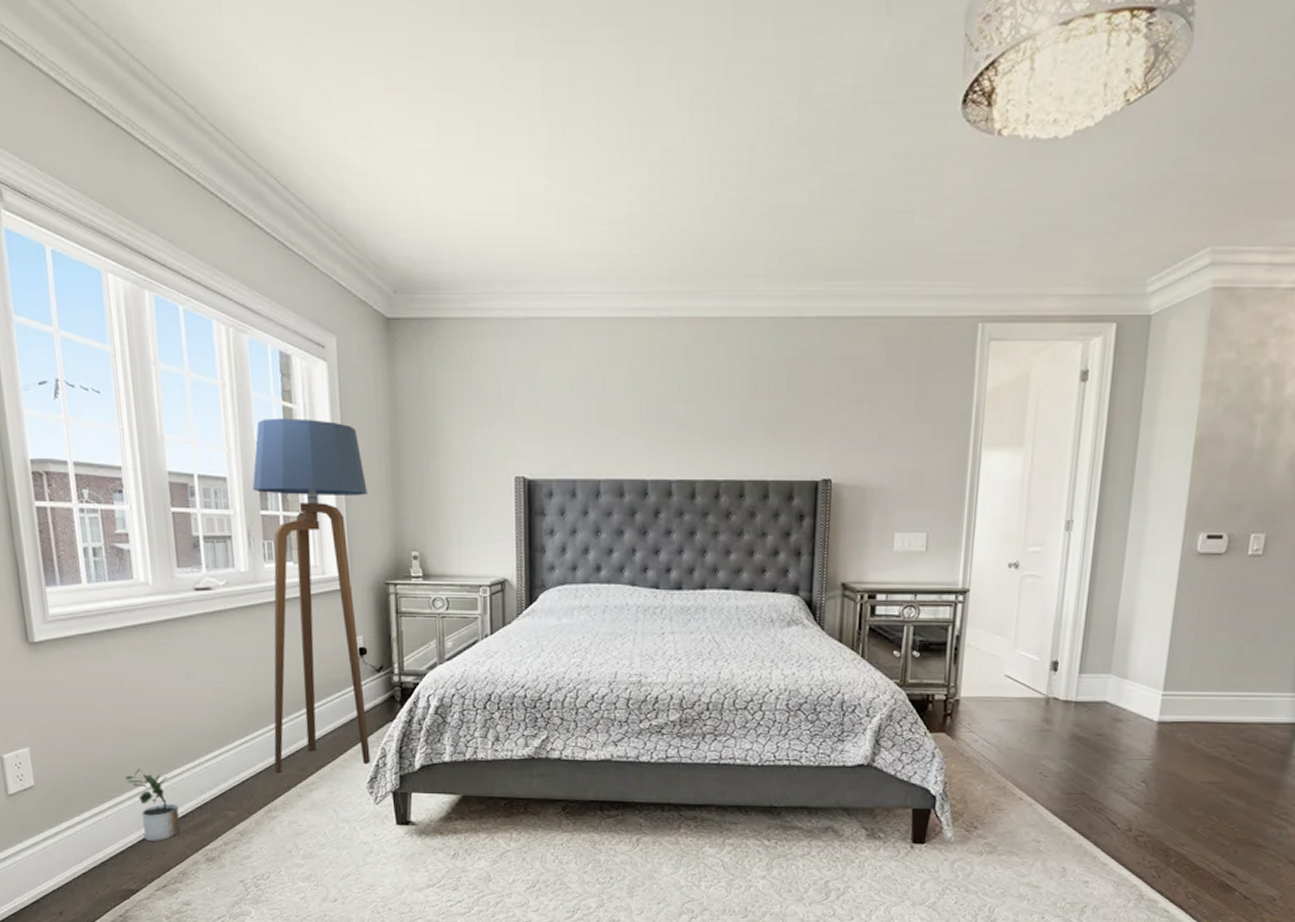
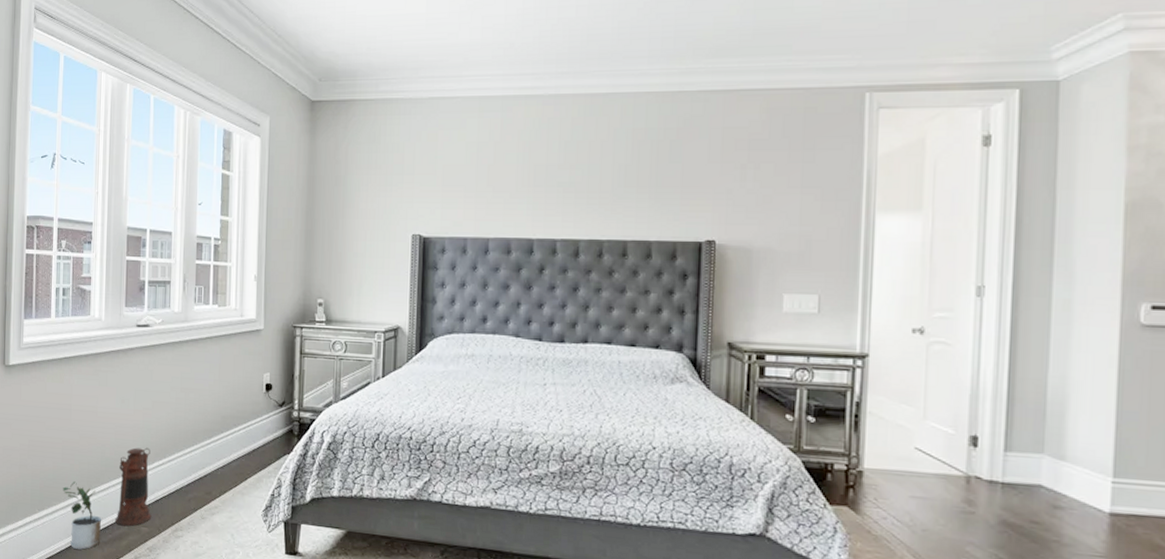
lantern: none [192,725,239,812] -> present [115,447,152,527]
floor lamp: present [252,418,370,773] -> none [184,183,284,495]

